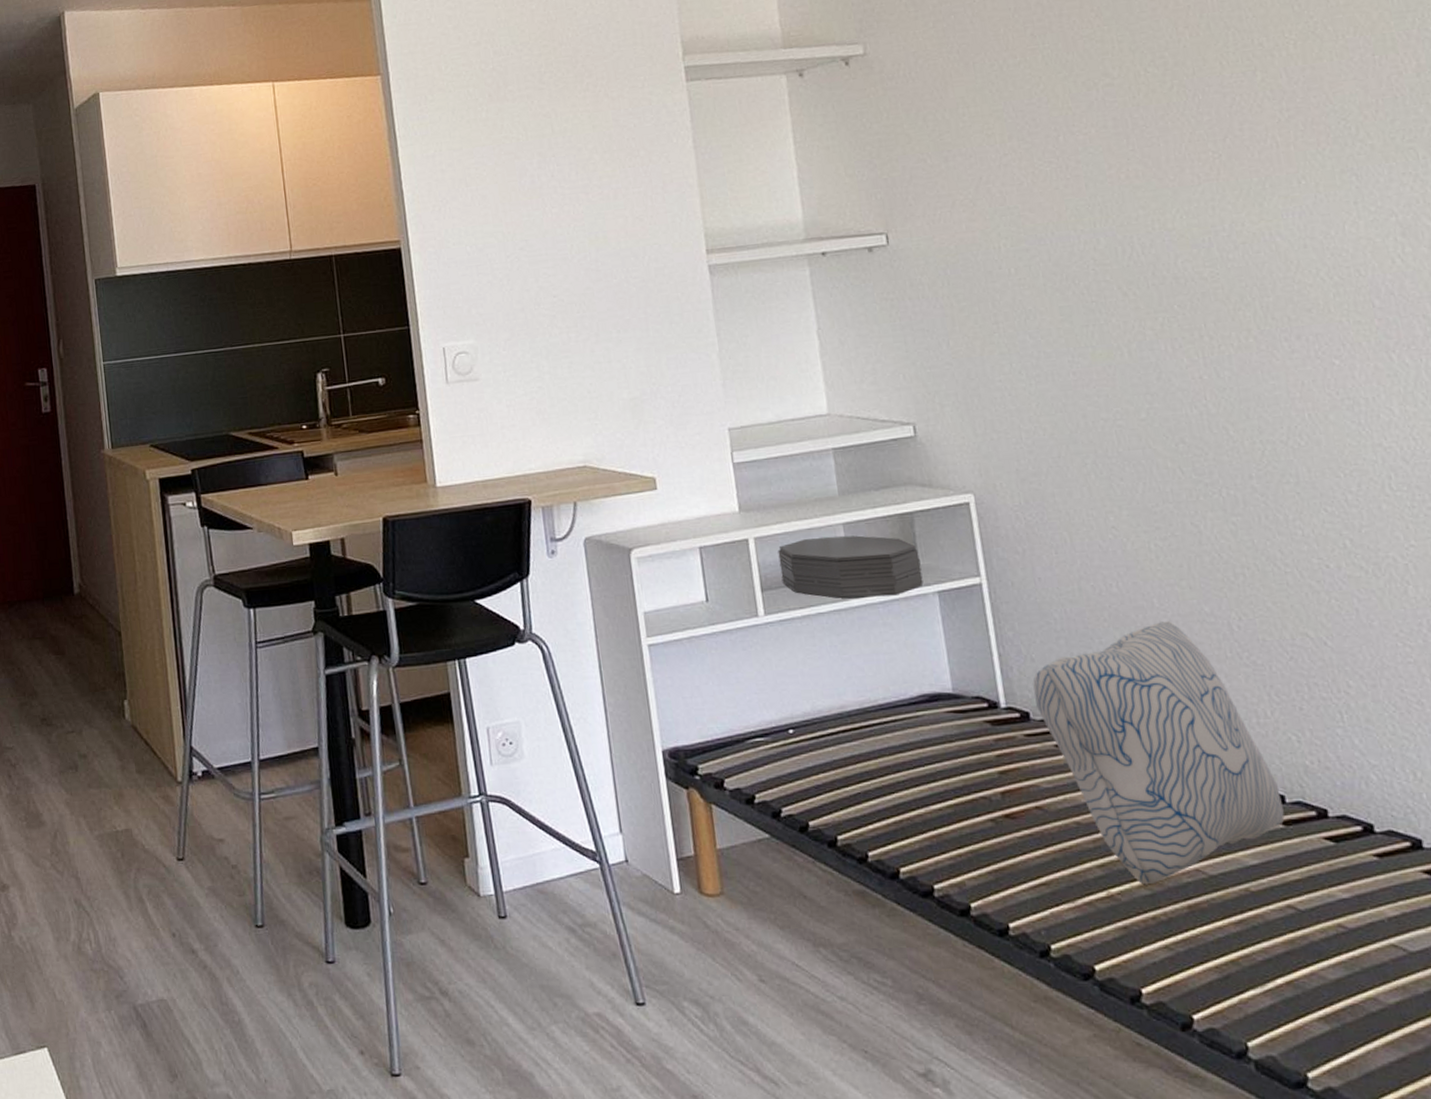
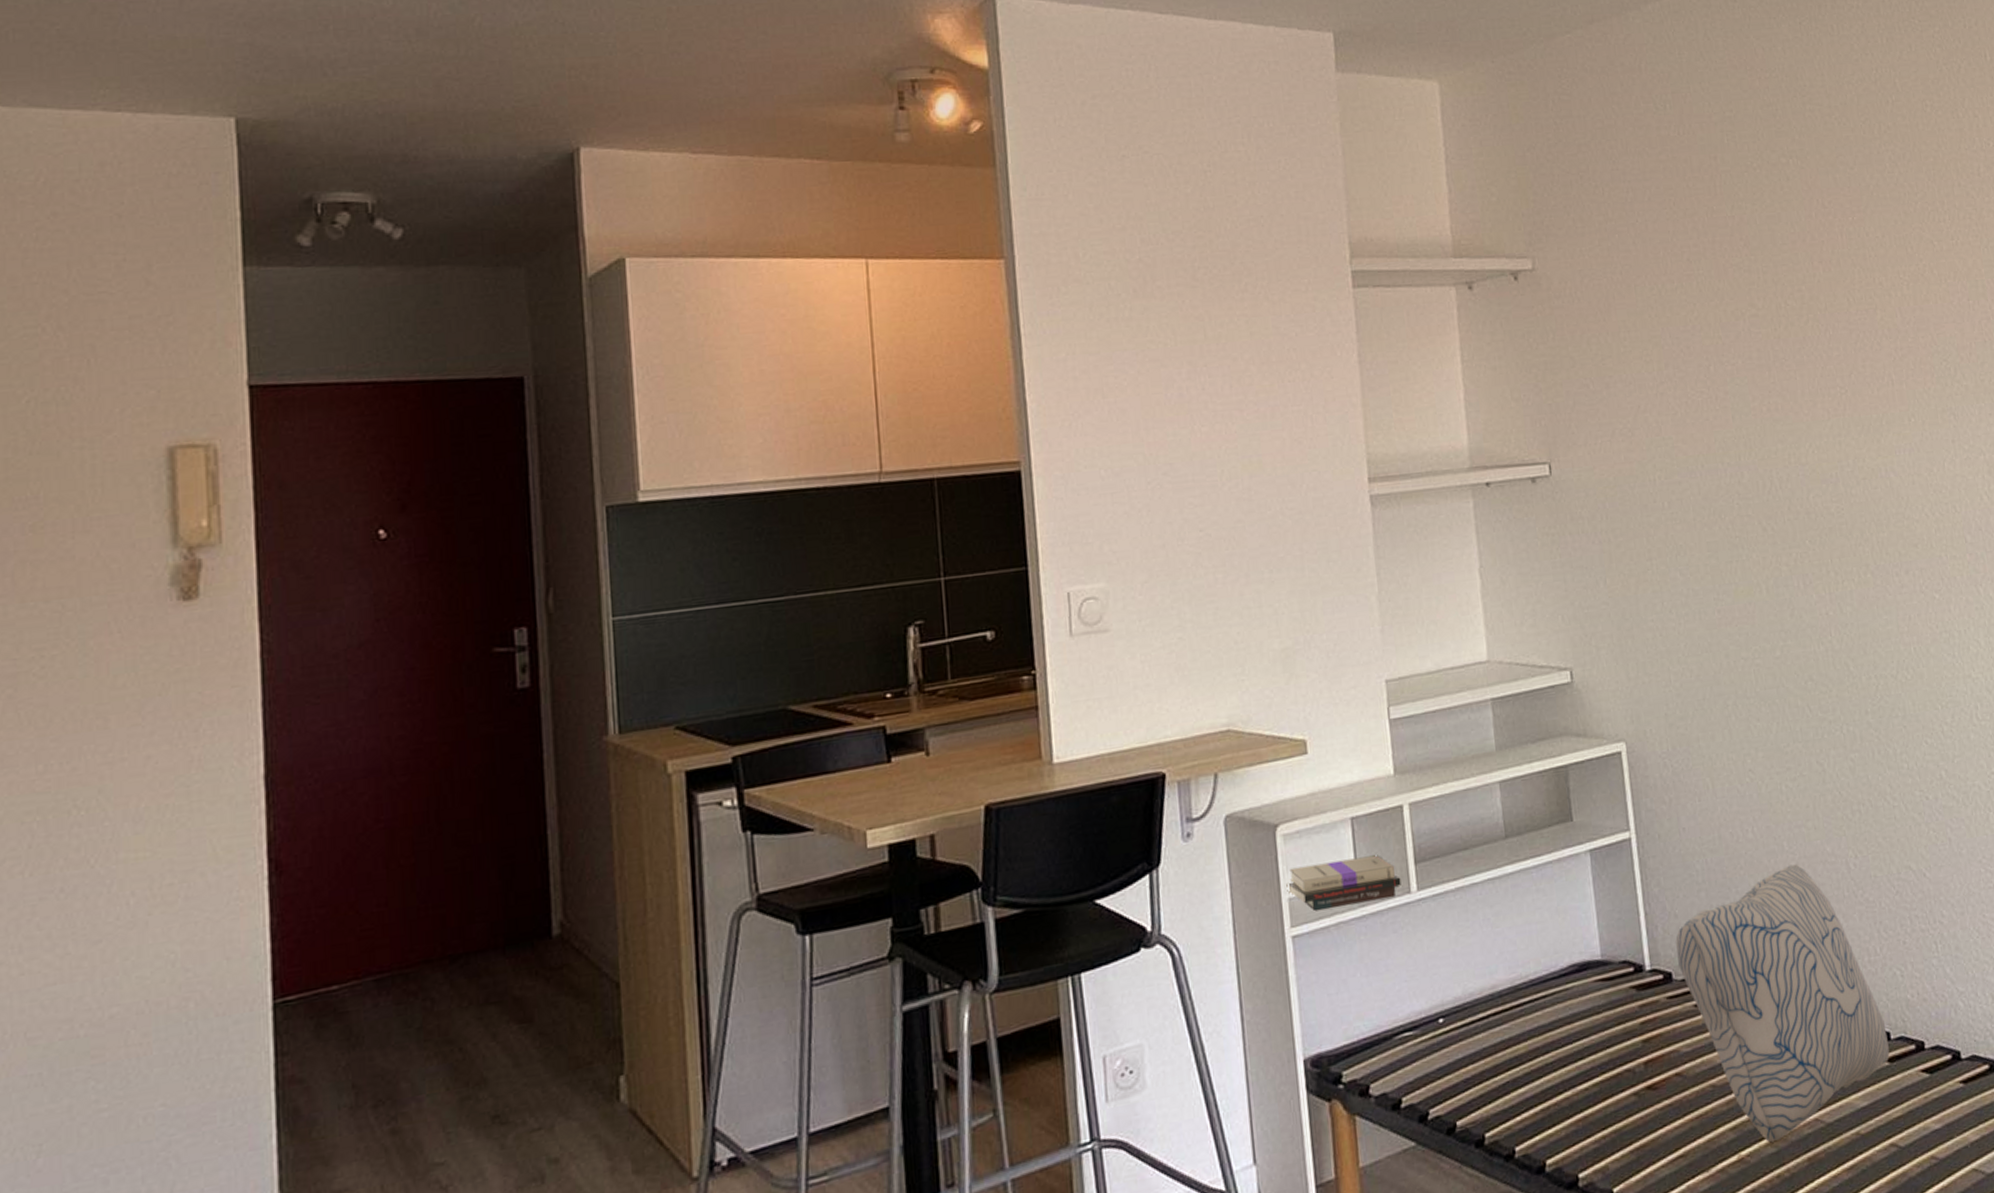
books: none [641,581,749,624] -> present [1286,855,1401,910]
decorative box: present [778,535,924,598] -> none [1433,794,1576,866]

